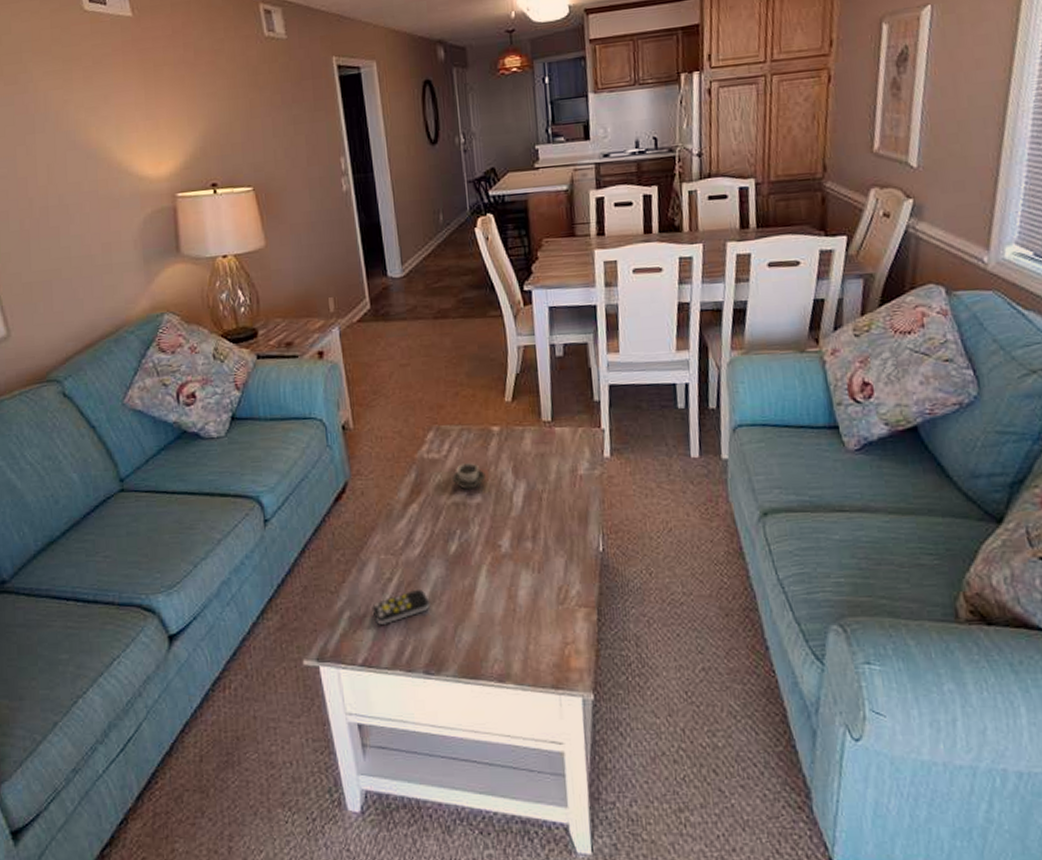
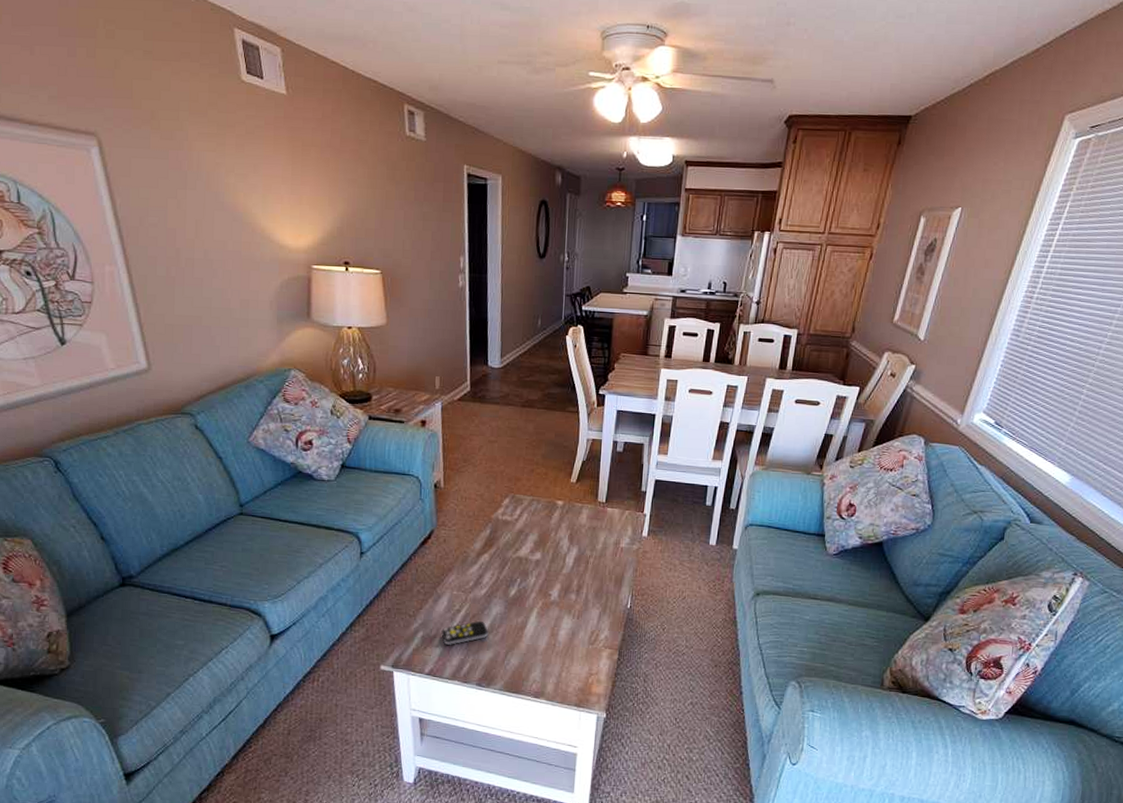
cup: present [452,463,486,490] -> none [519,527,547,549]

